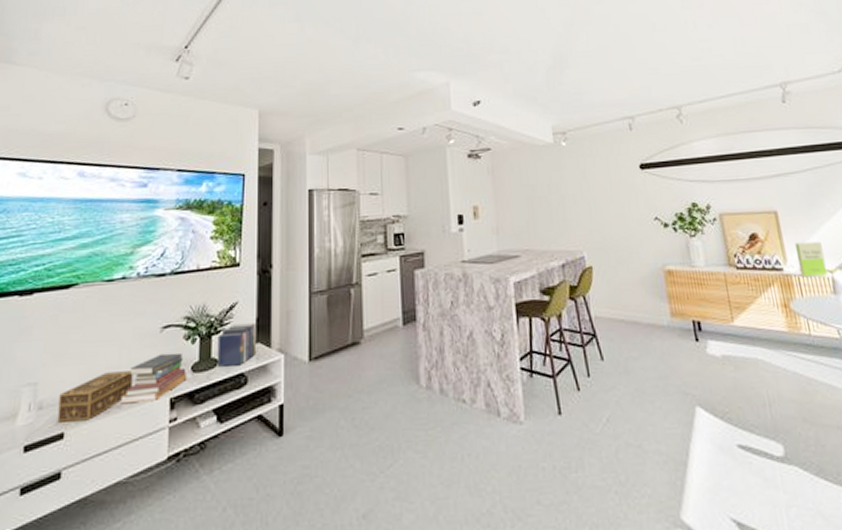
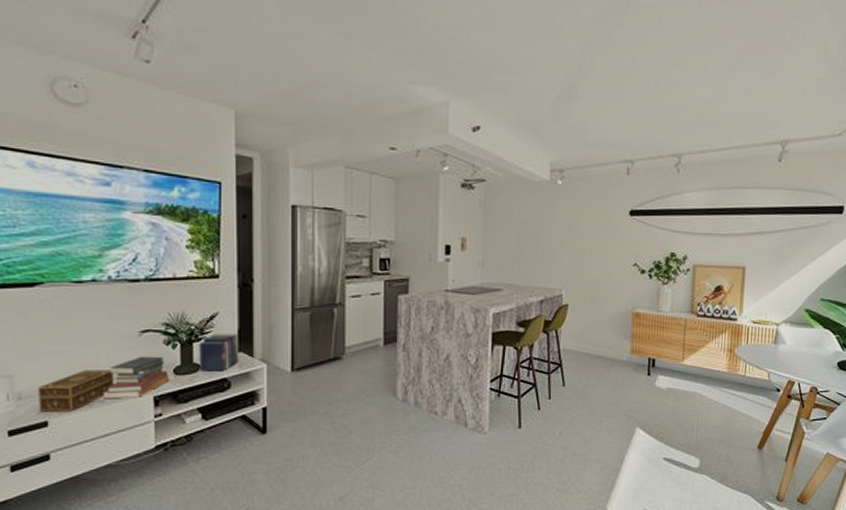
book: present [795,241,828,277] -> none [750,297,776,328]

